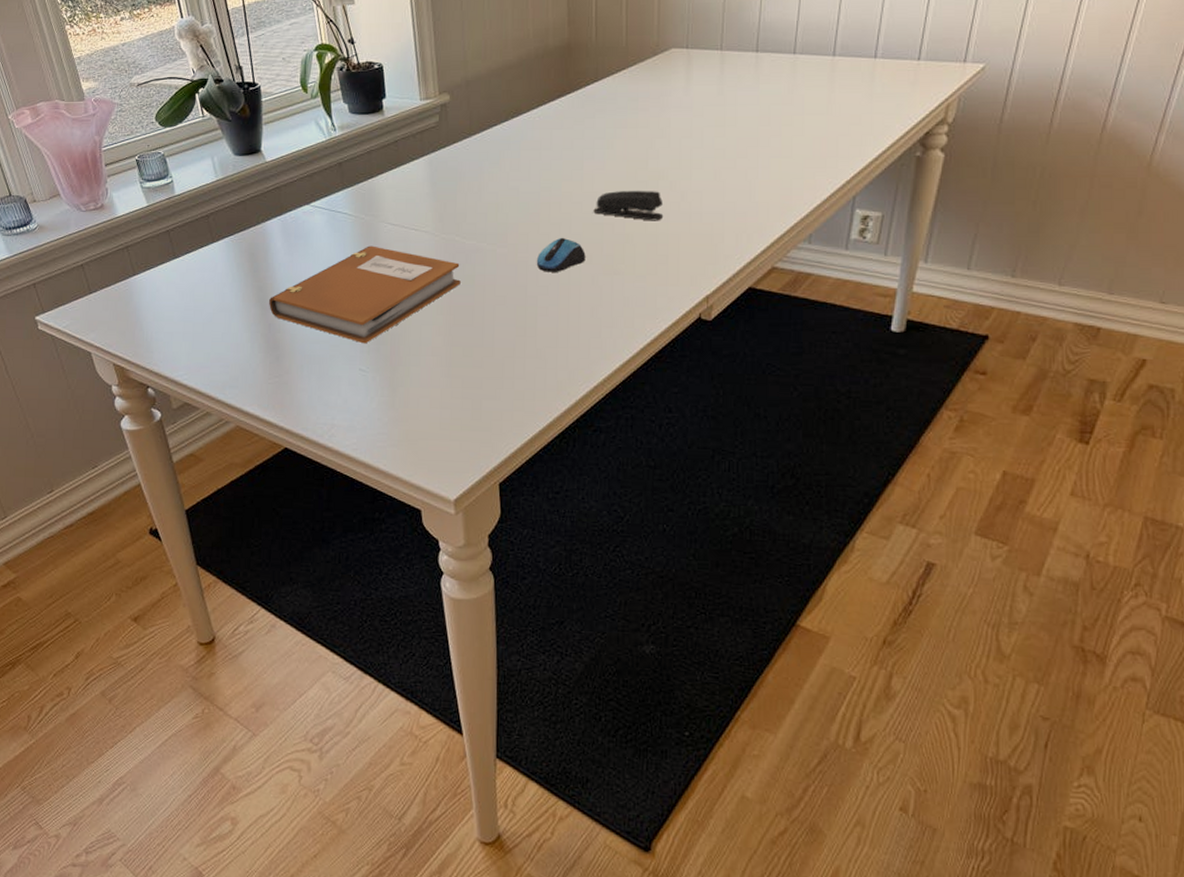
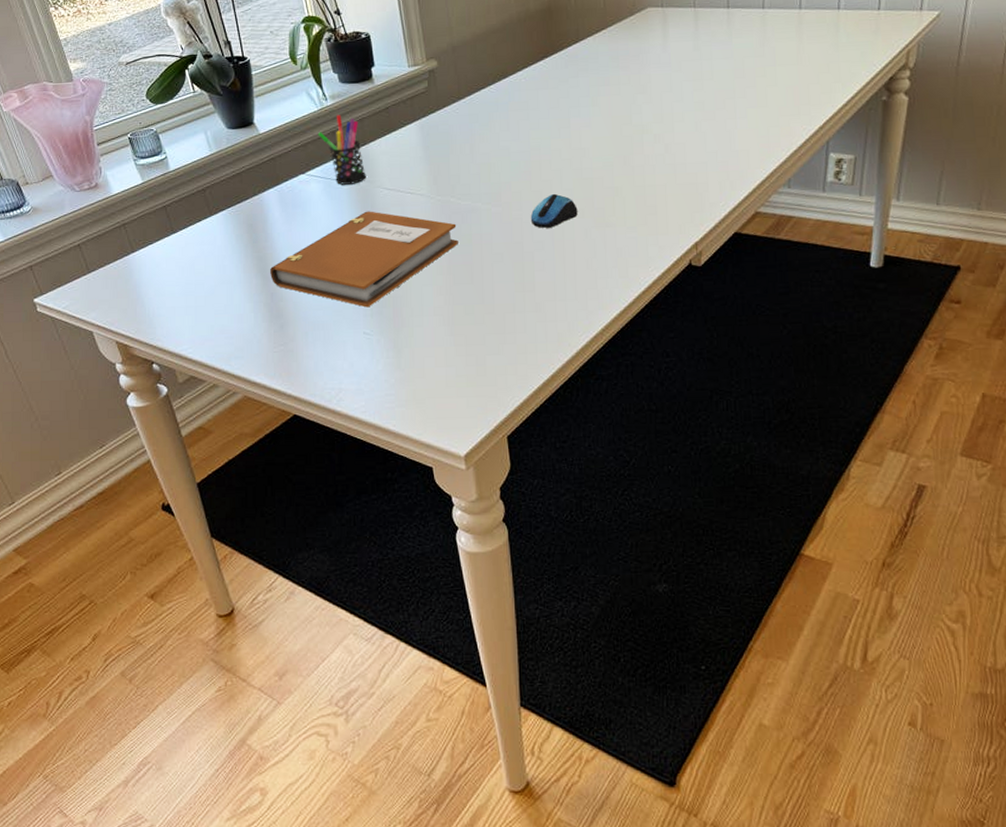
pen holder: none [324,146,371,218] -> present [317,115,366,185]
stapler: present [593,190,664,221] -> none [582,144,650,174]

